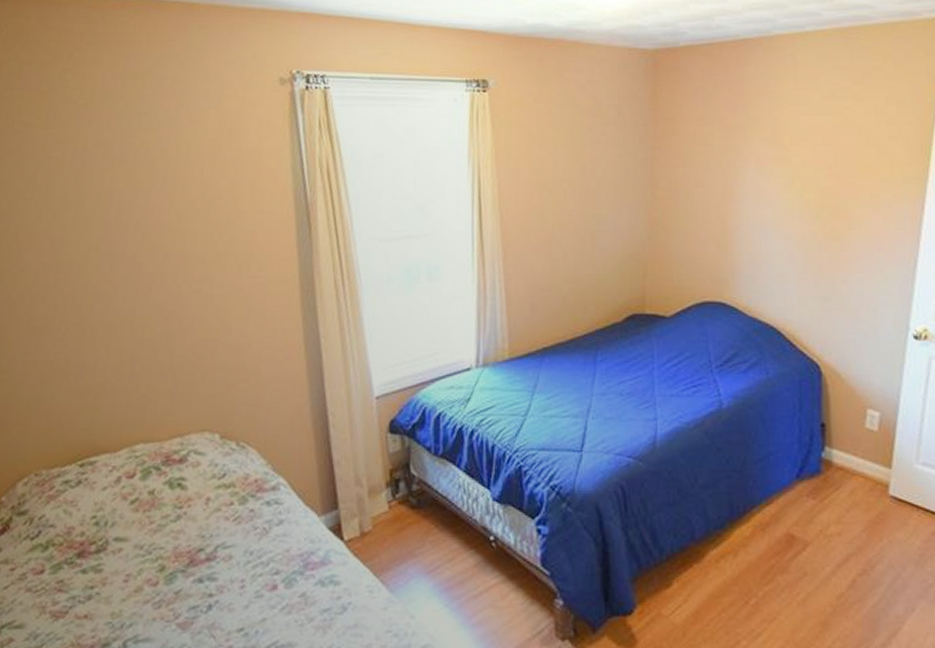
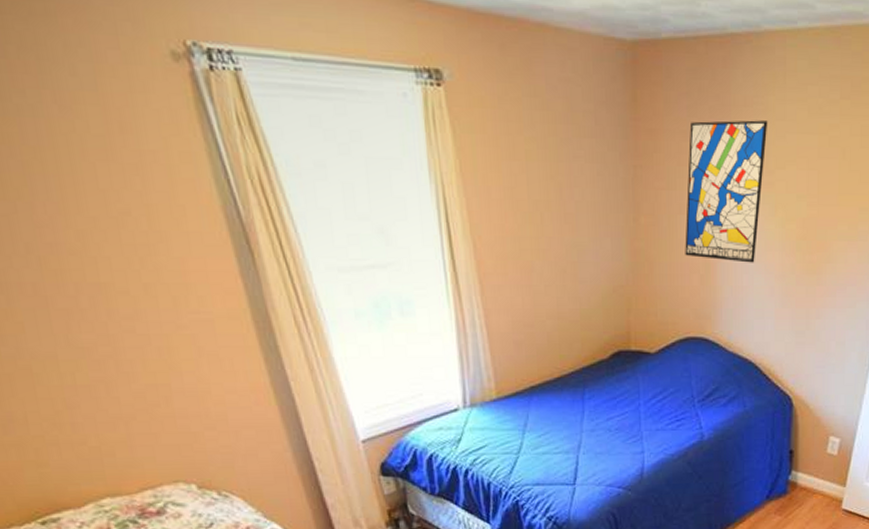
wall art: none [701,106,782,230] -> present [685,120,768,263]

